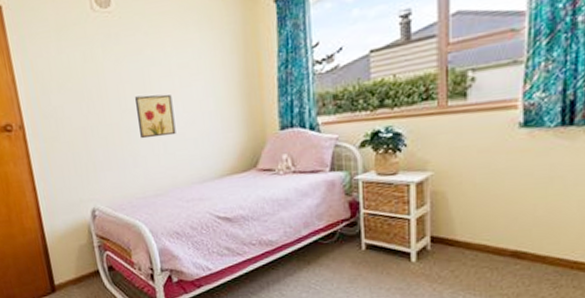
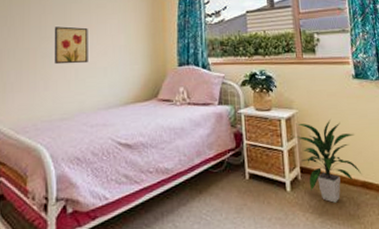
indoor plant: none [426,181,514,273] -> present [294,120,362,203]

